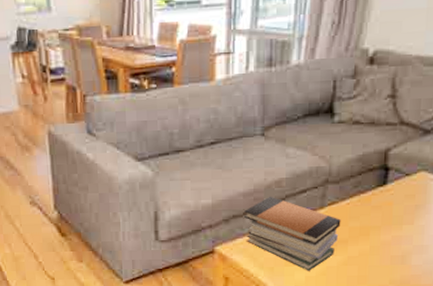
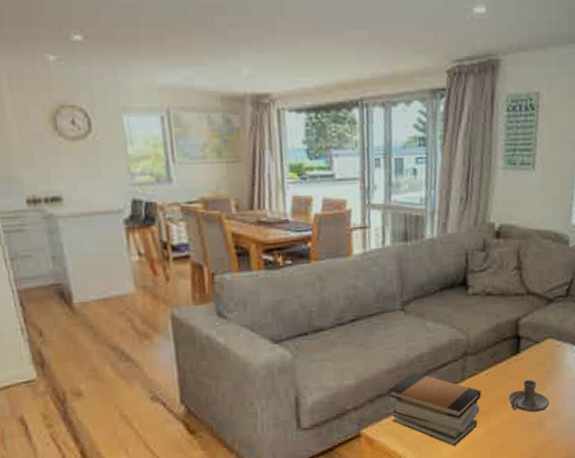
candle holder: none [370,213,417,246] -> present [508,380,550,413]

